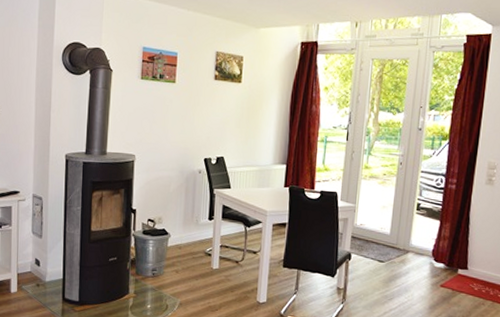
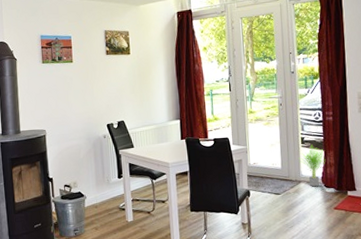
potted plant: none [411,212,440,260] -> present [299,144,325,187]

